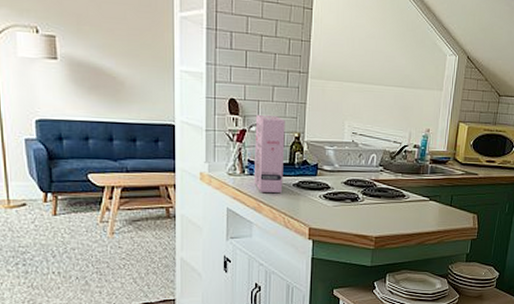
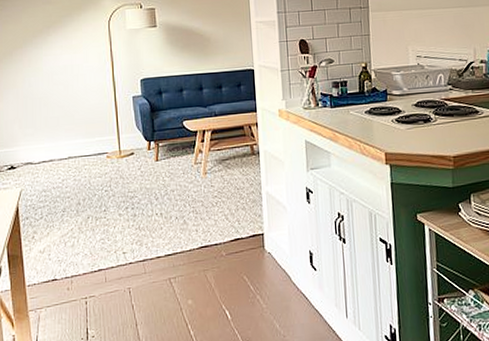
cereal box: present [253,114,285,193] -> none [324,49,356,122]

